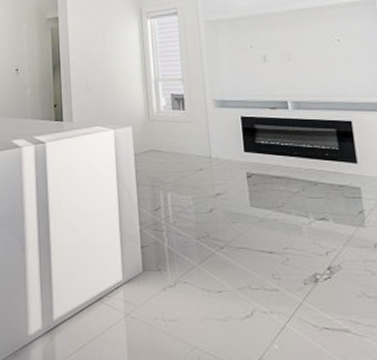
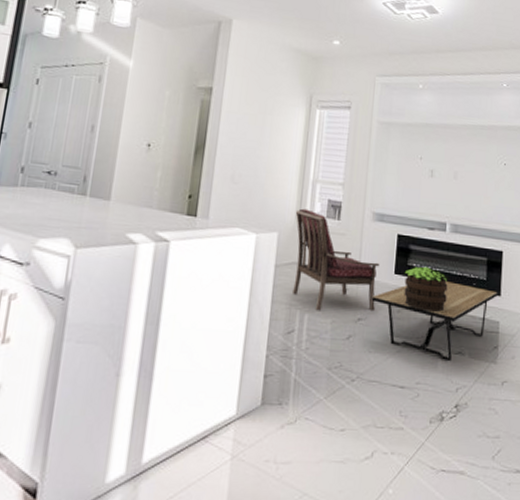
armchair: none [144,104,231,190] -> present [293,208,380,312]
coffee table: none [226,154,354,228] -> present [371,281,498,362]
potted plant: none [253,142,301,182] -> present [404,266,448,312]

